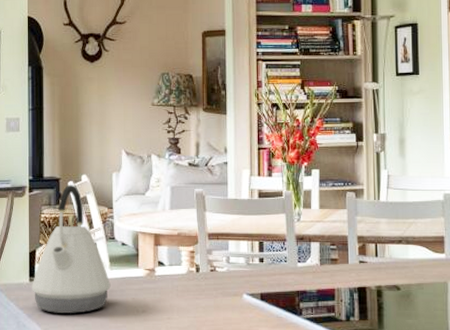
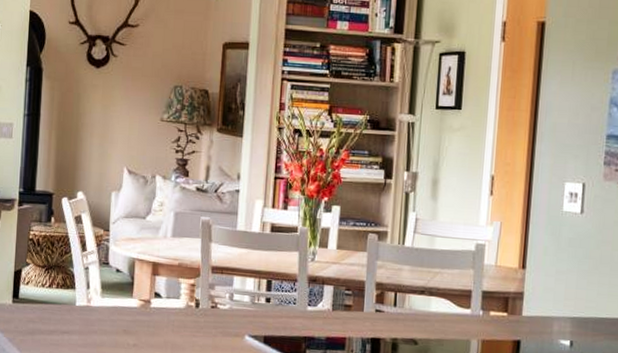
kettle: present [31,185,111,314] -> none [13,201,101,342]

